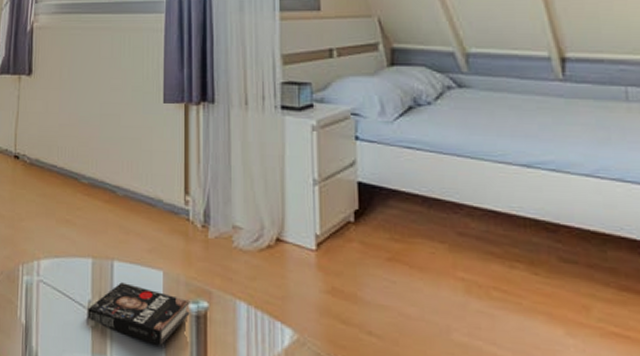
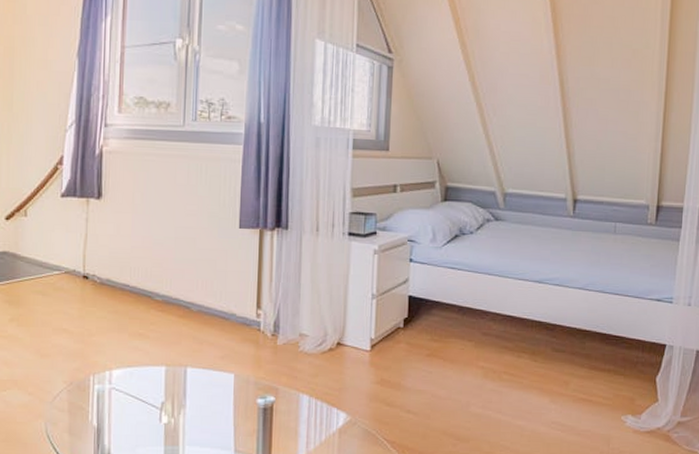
book: present [88,282,190,347] -> none [161,385,258,435]

